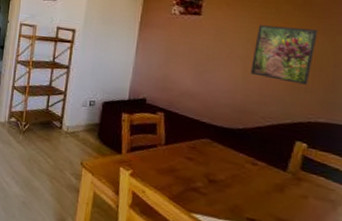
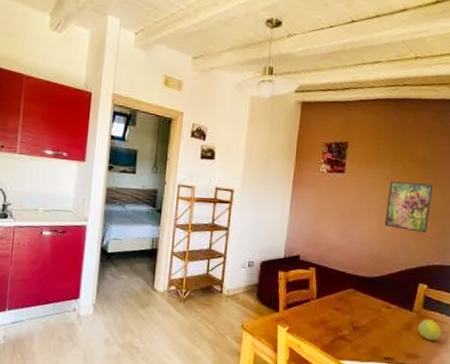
fruit: none [294,182,326,208] -> present [418,320,441,340]

